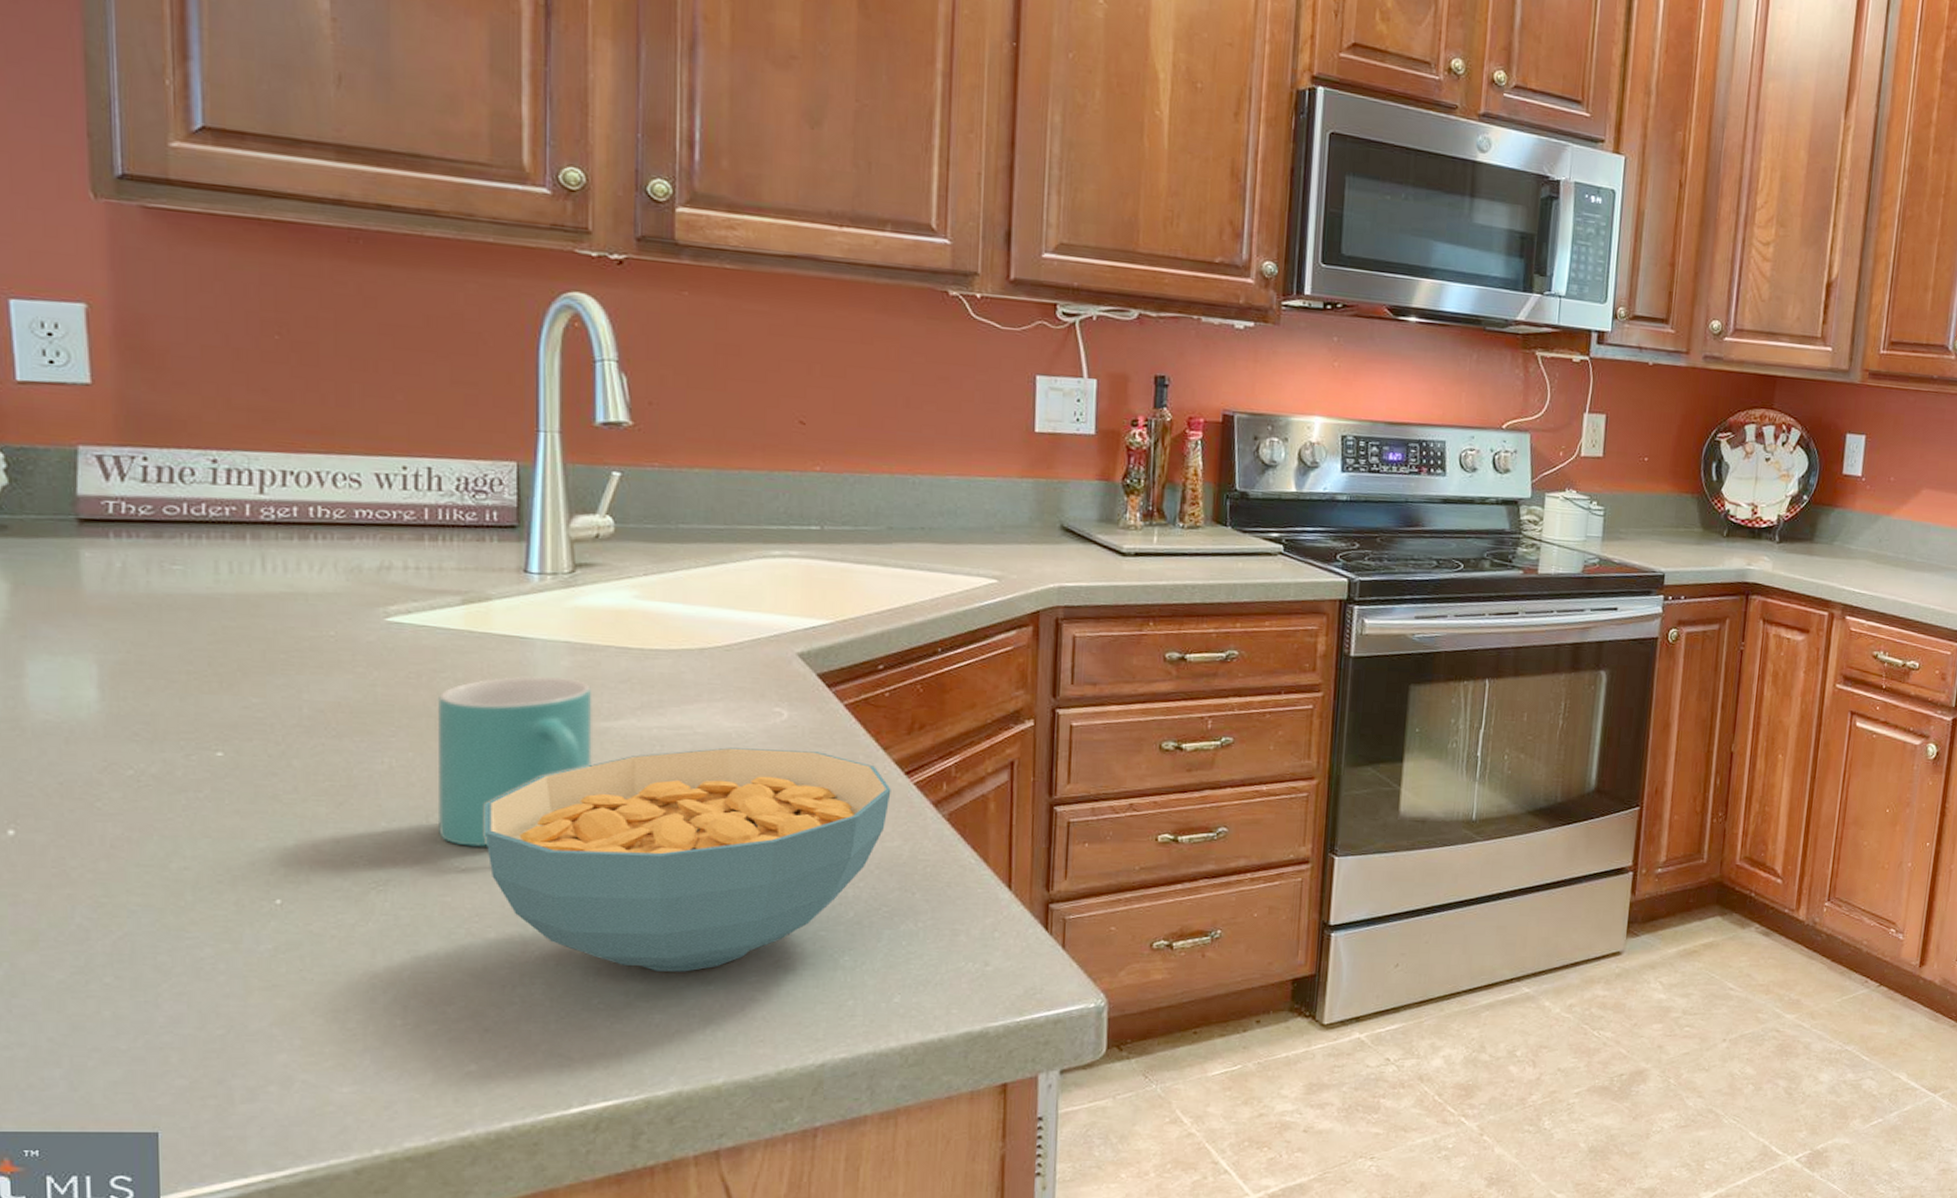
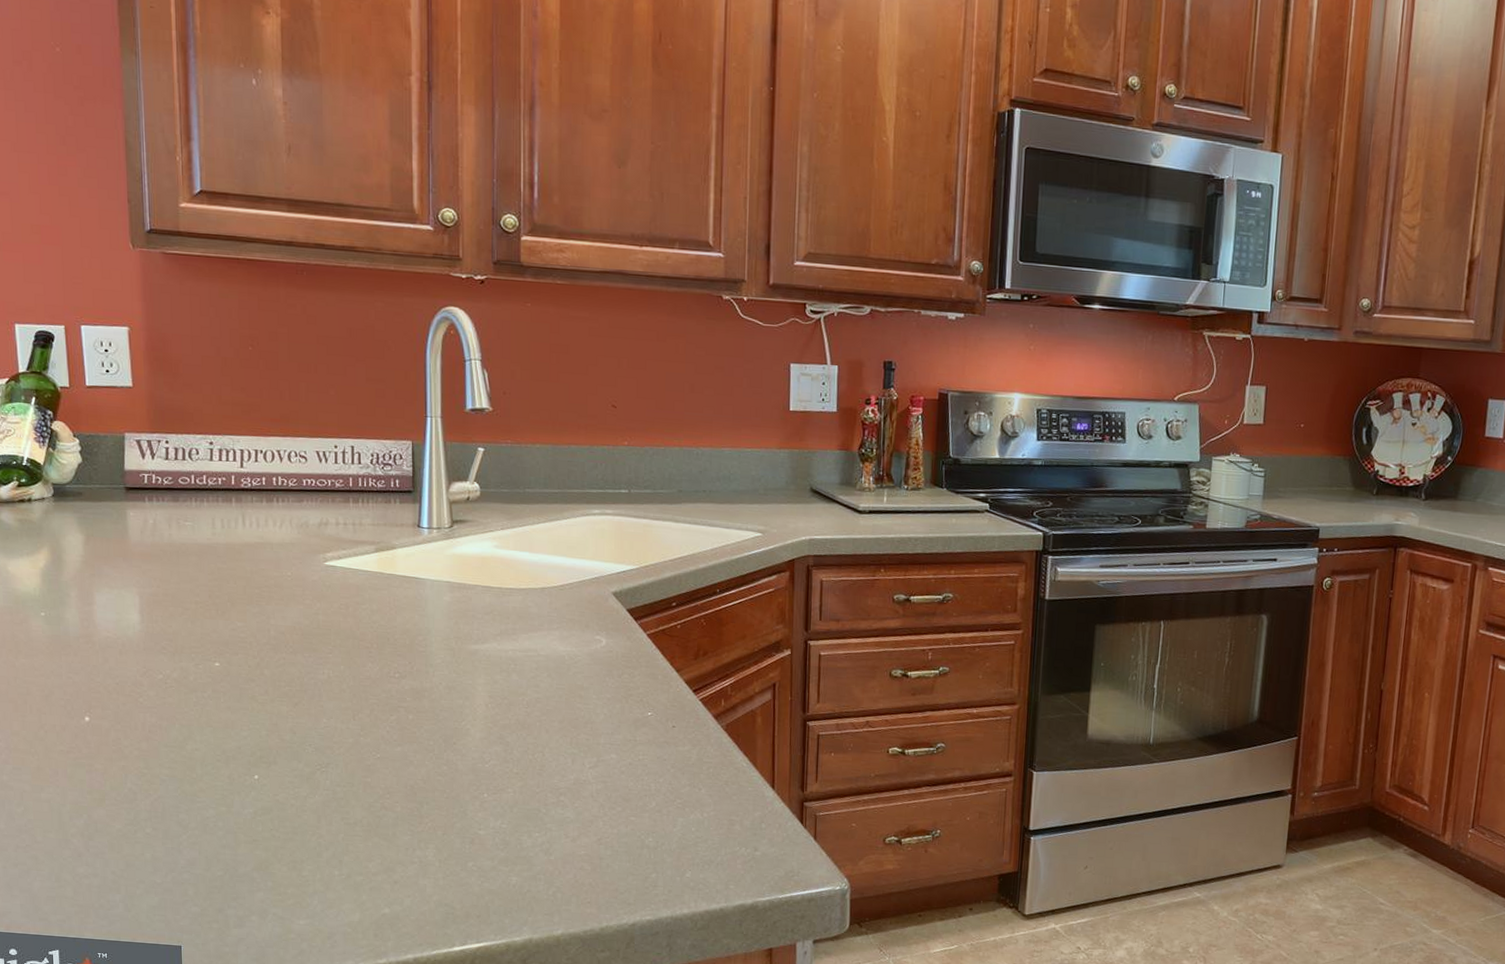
mug: present [437,676,592,847] -> none [359,608,466,741]
cereal bowl: present [485,747,891,972] -> none [393,667,683,845]

